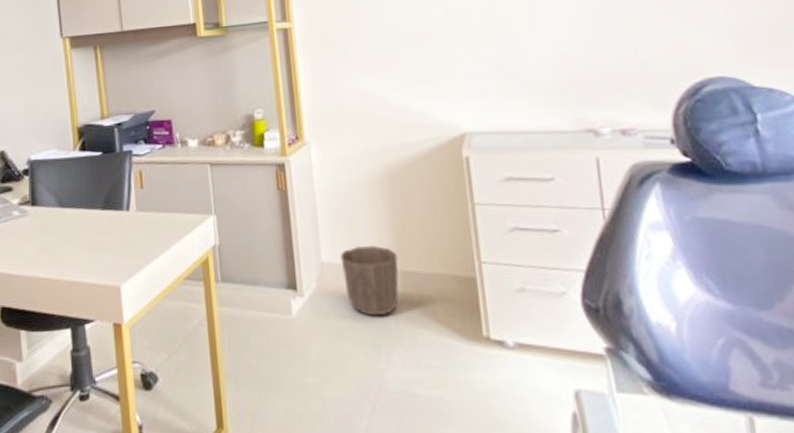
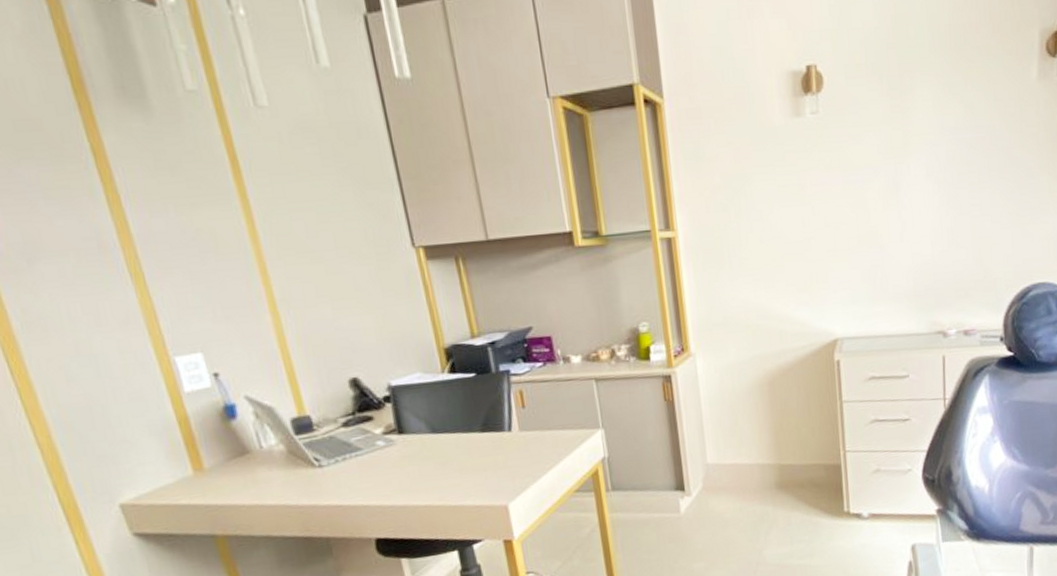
waste basket: present [340,245,399,316] -> none [724,445,776,506]

